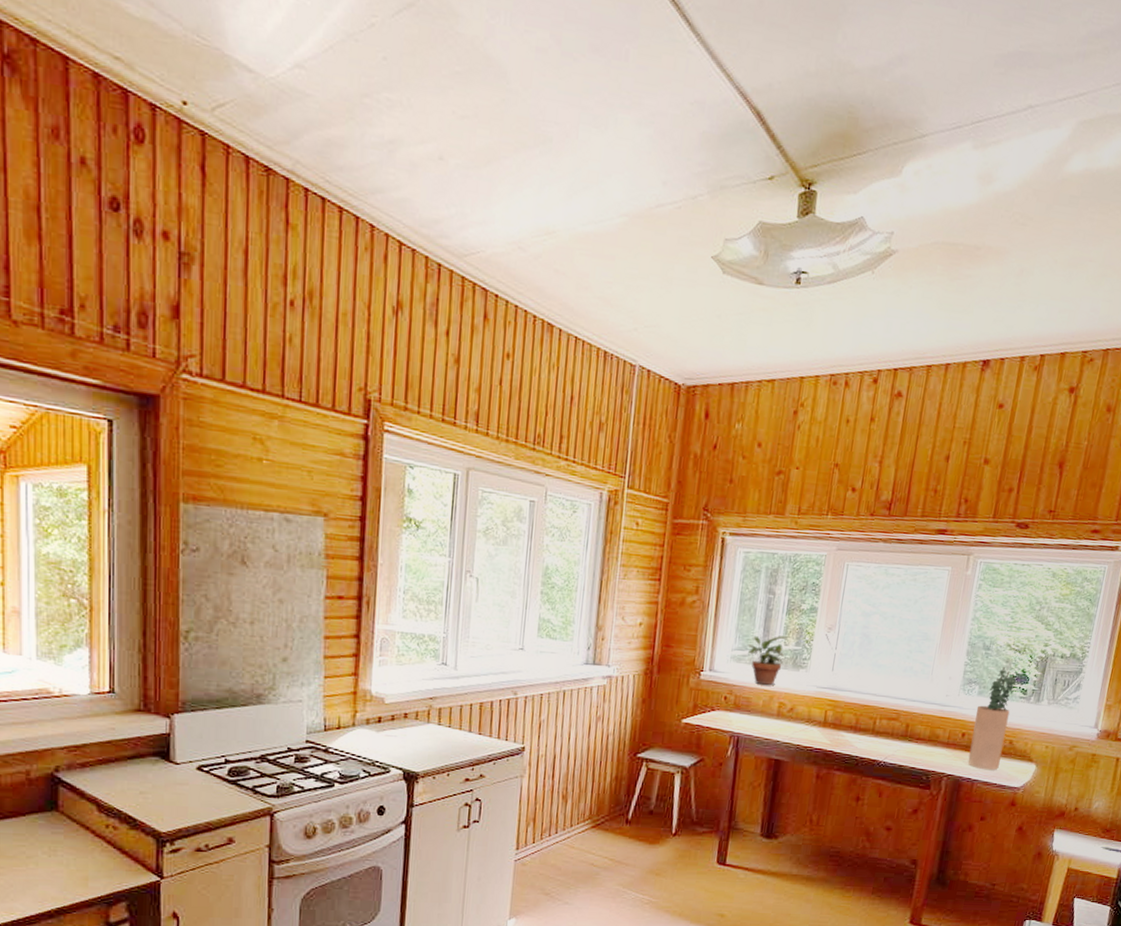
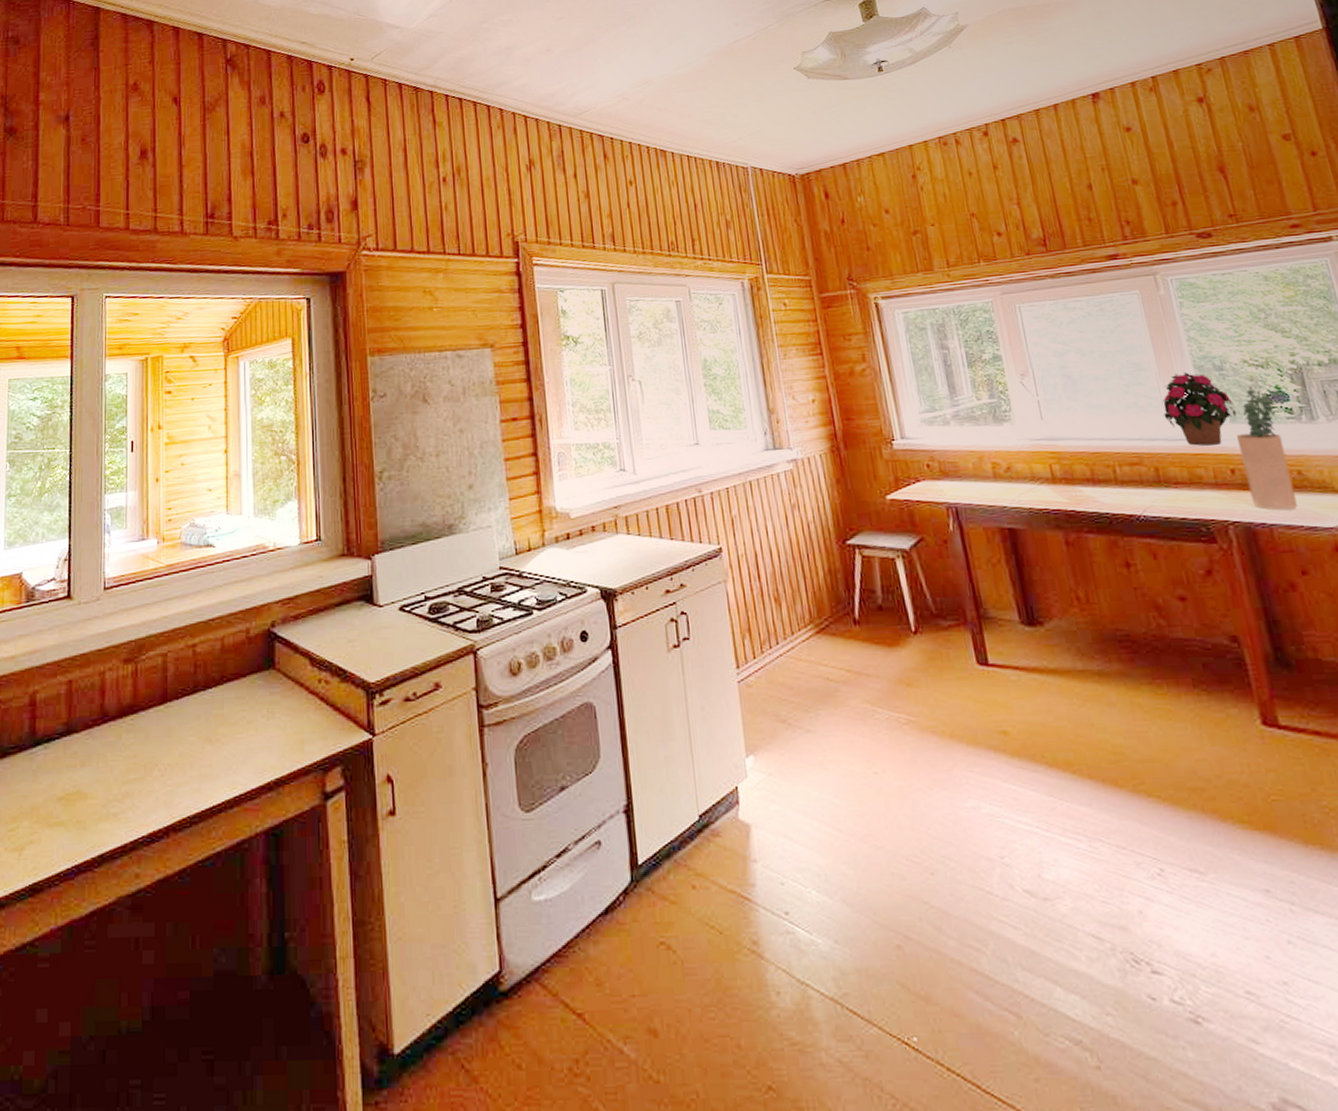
potted plant: present [747,636,788,685] -> none [934,390,983,446]
potted flower: none [929,646,986,713] -> present [1162,371,1236,447]

